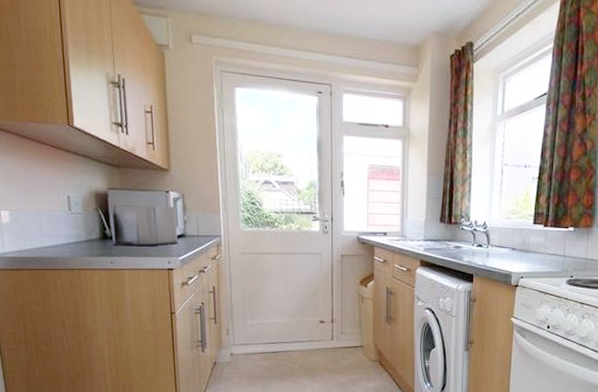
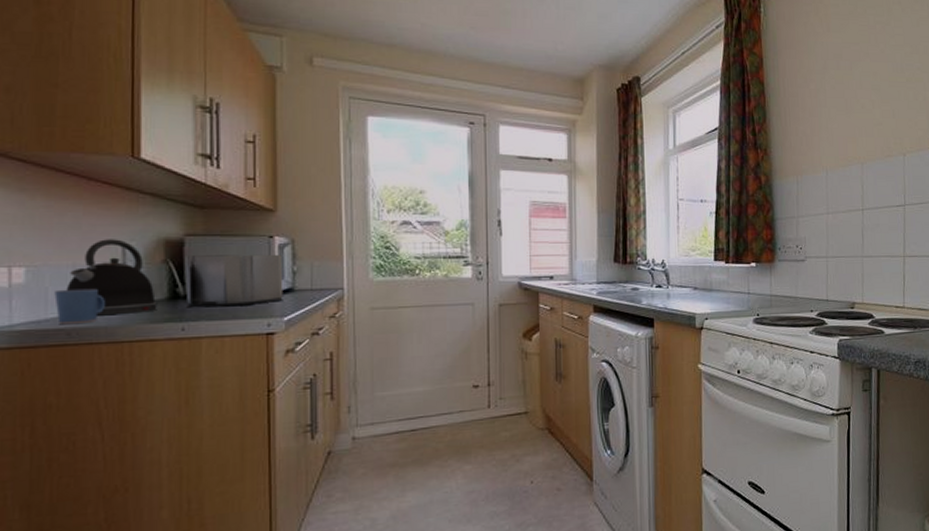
mug: none [28,228,60,255] -> present [54,288,105,325]
kettle: none [35,191,94,249] -> present [66,239,157,316]

